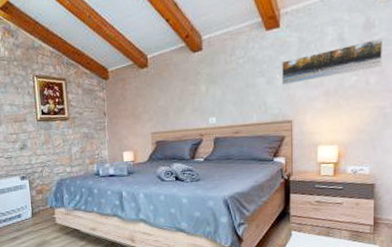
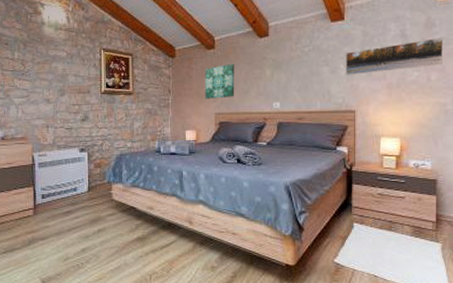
wall art: none [139,81,170,119] -> present [204,63,235,99]

